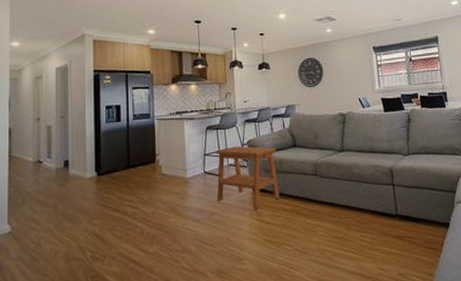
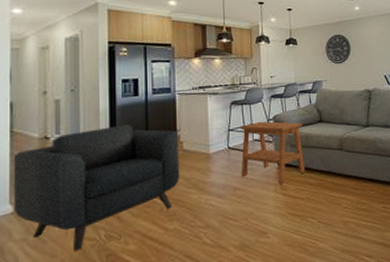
armchair: none [11,148,159,271] -> present [14,124,180,251]

